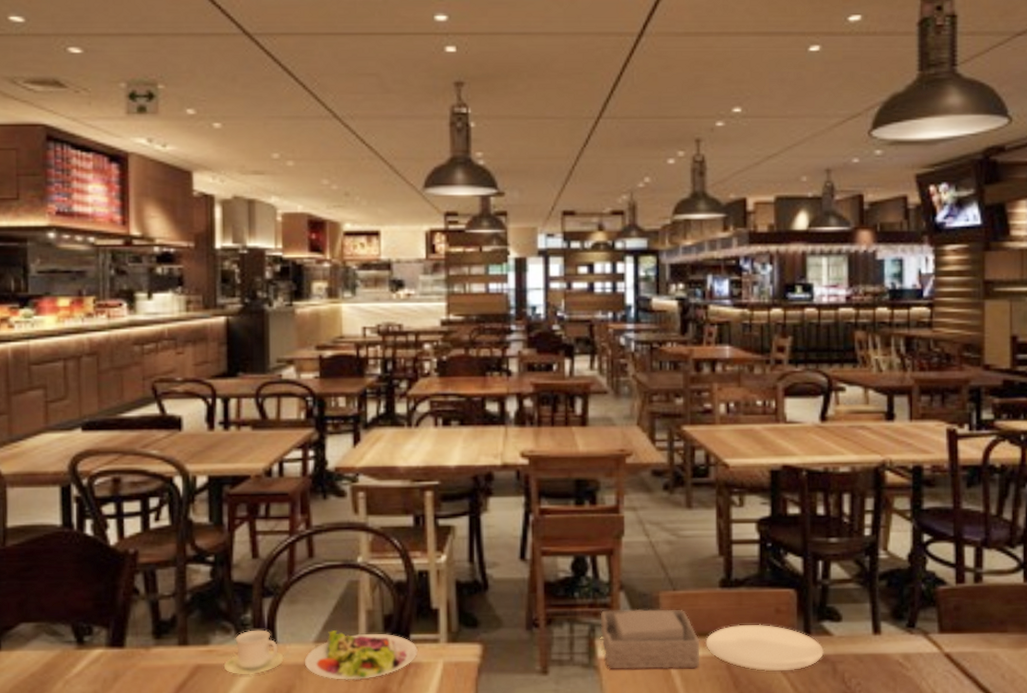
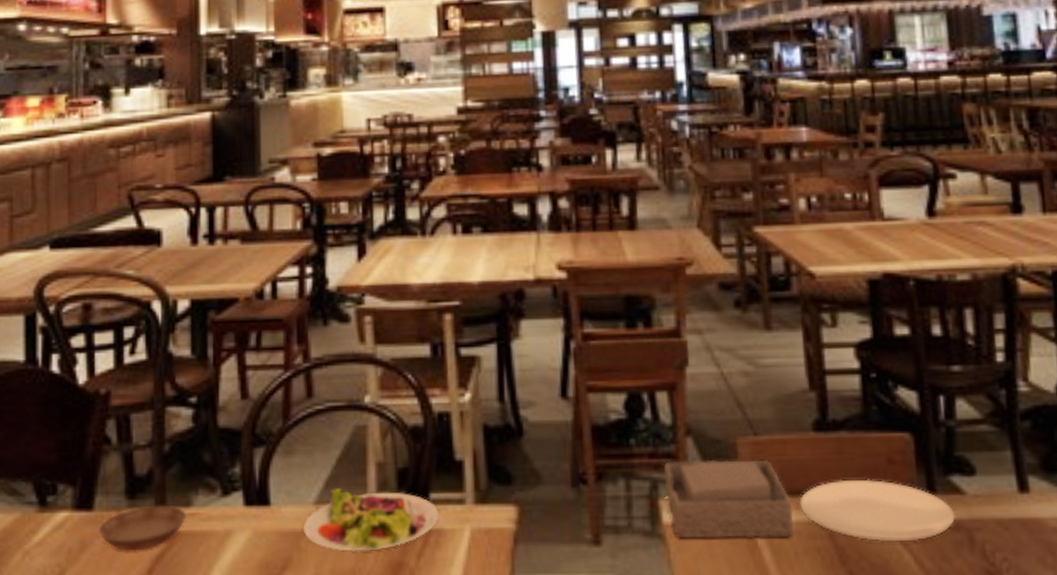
saucer: none [130,643,206,680] -> present [99,505,187,551]
cup and saucer: present [223,629,285,675] -> none [207,487,280,545]

